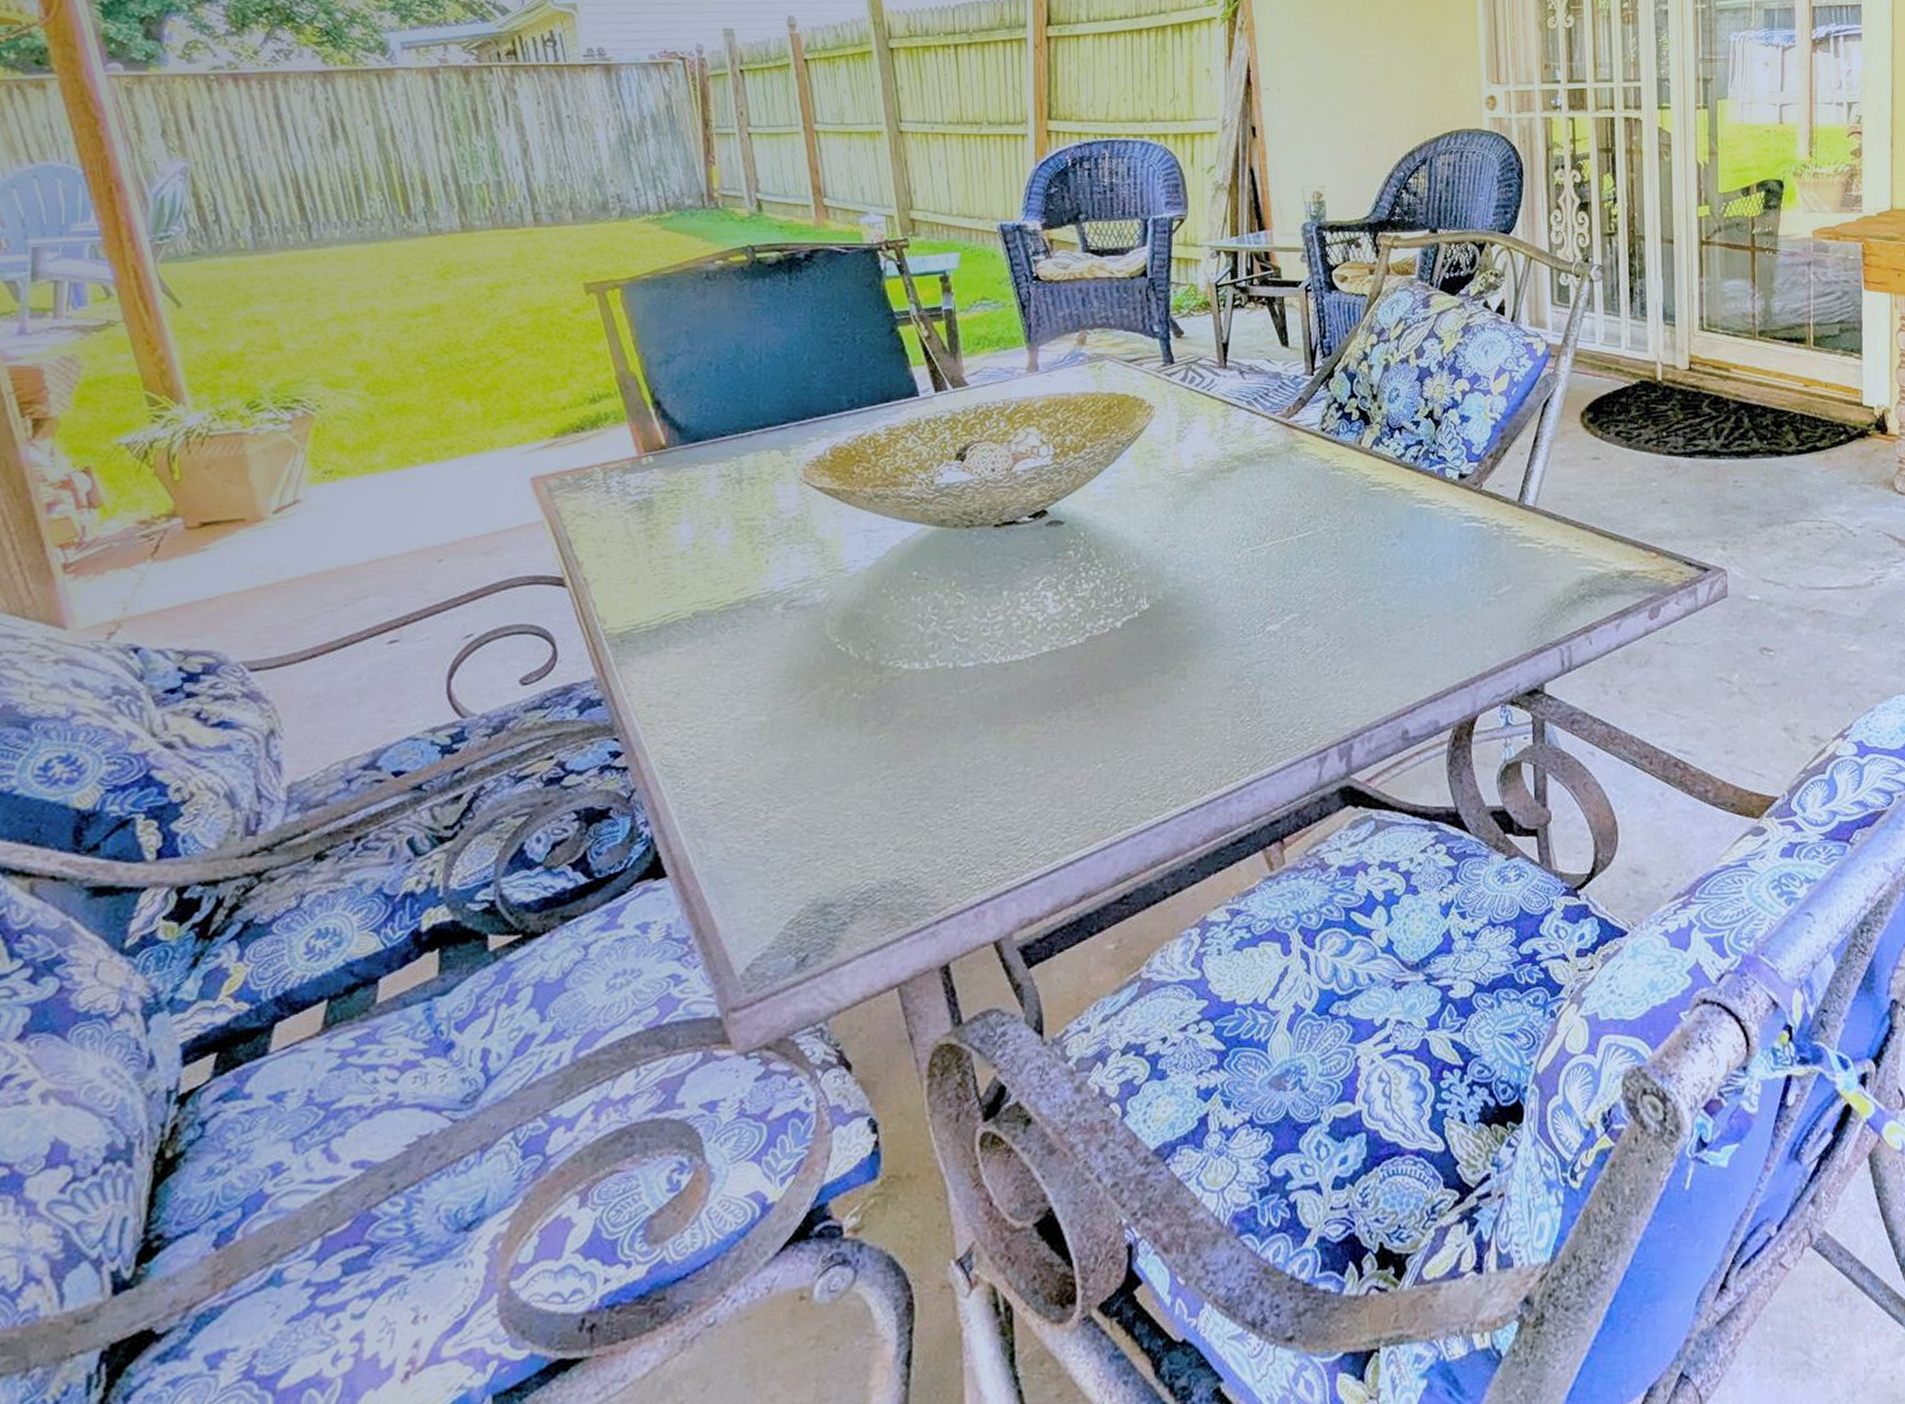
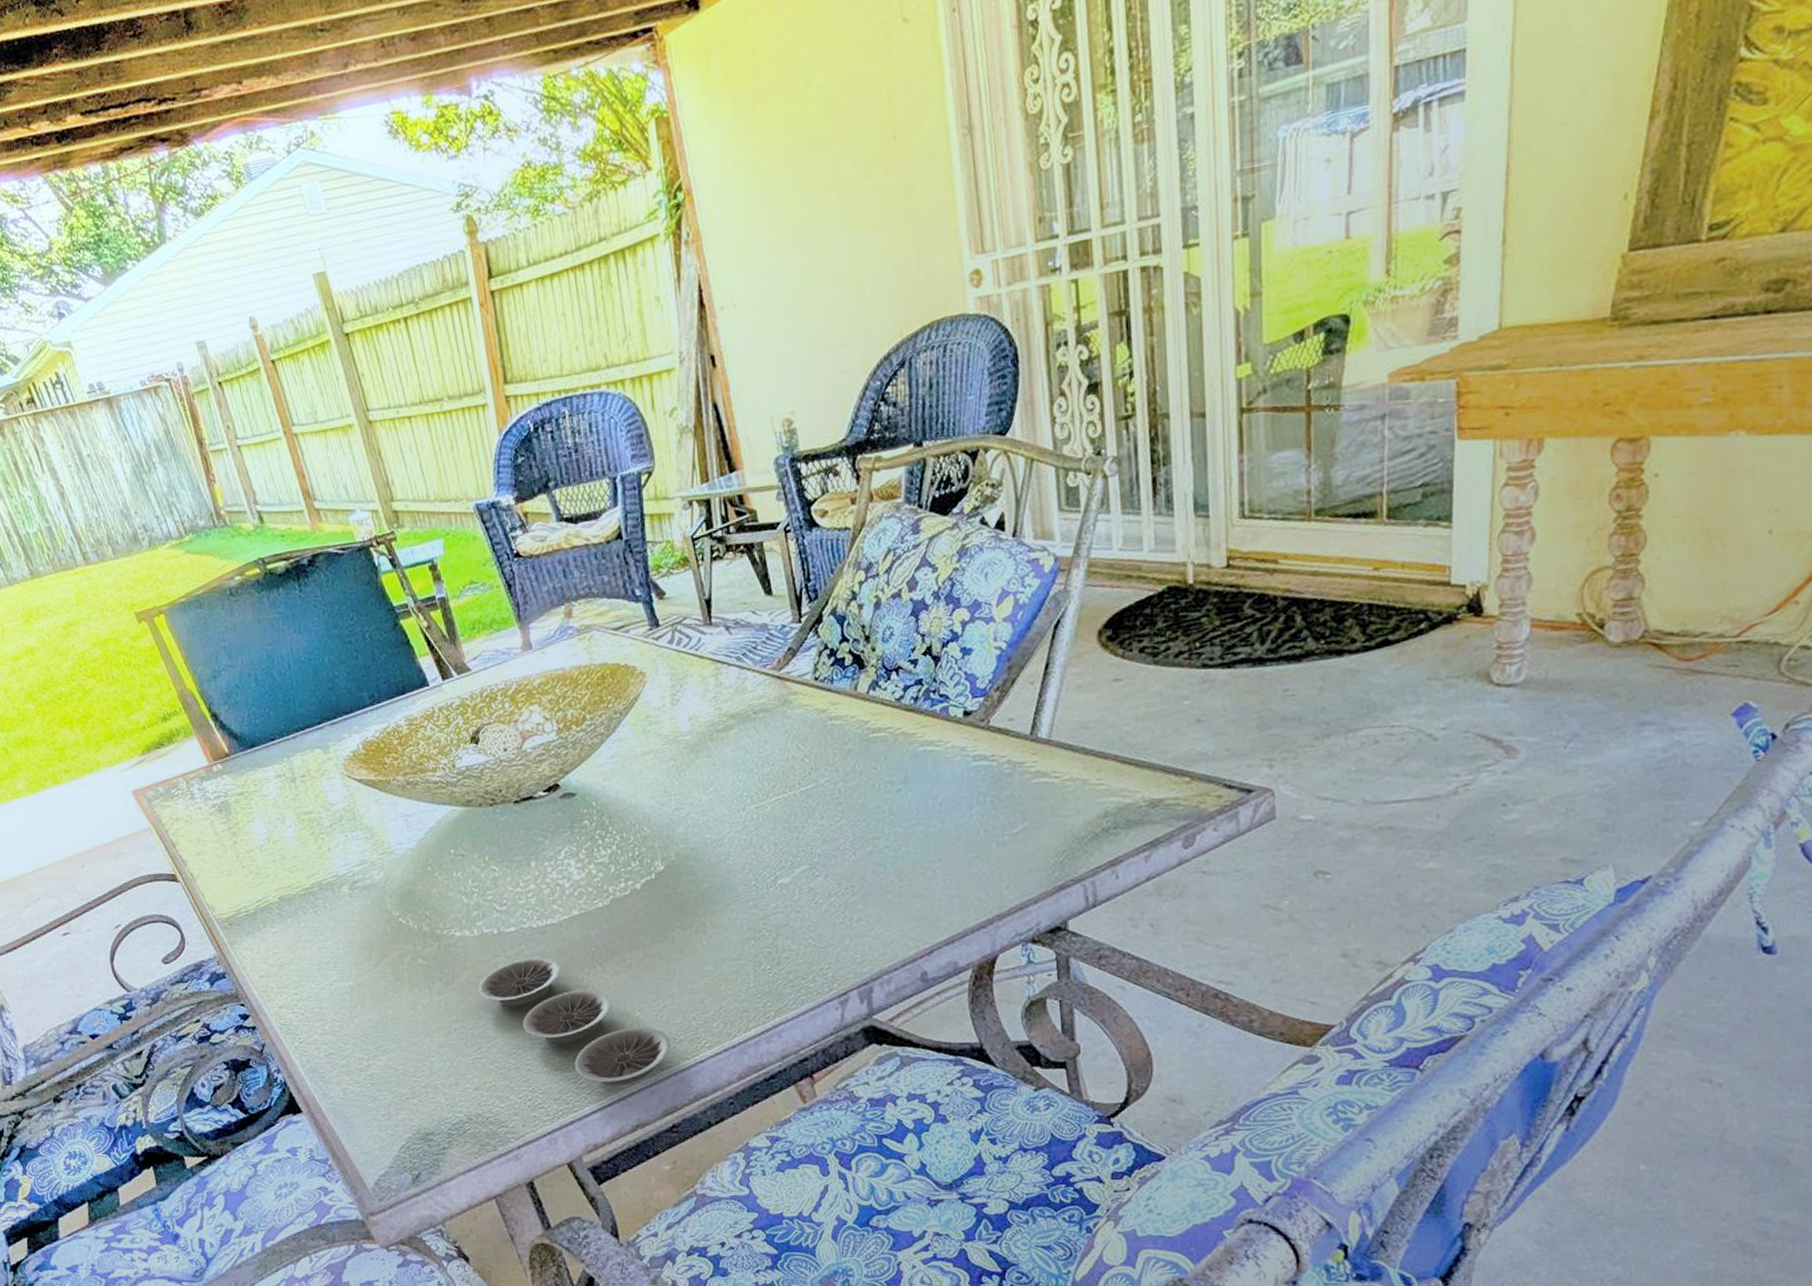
plate: none [919,697,1133,848] -> present [478,957,671,1086]

